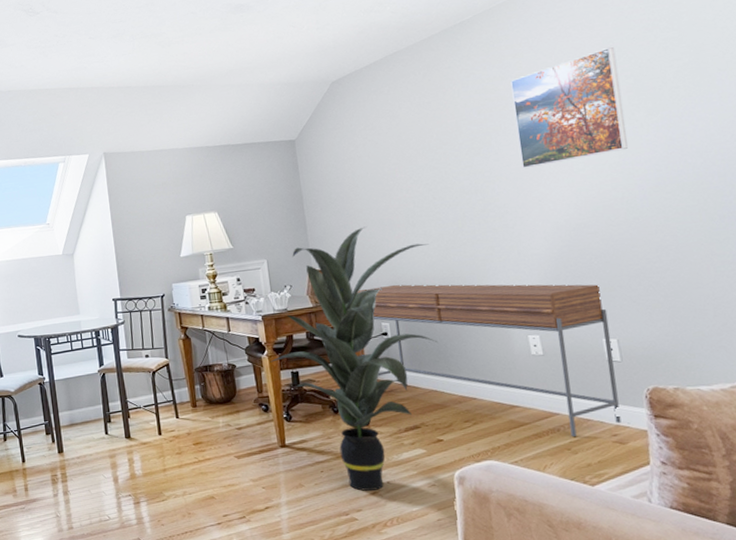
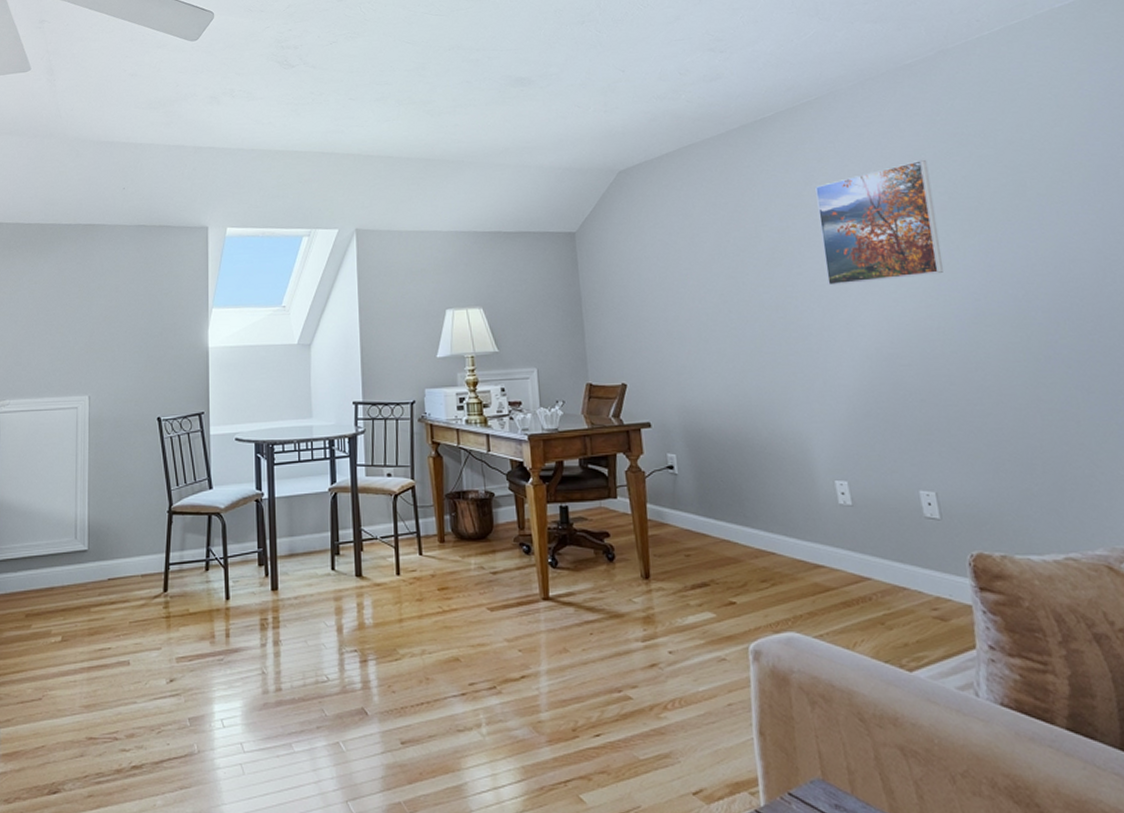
indoor plant: present [270,226,438,491] -> none [535,338,732,662]
console table: present [356,284,621,436] -> none [639,408,942,608]

